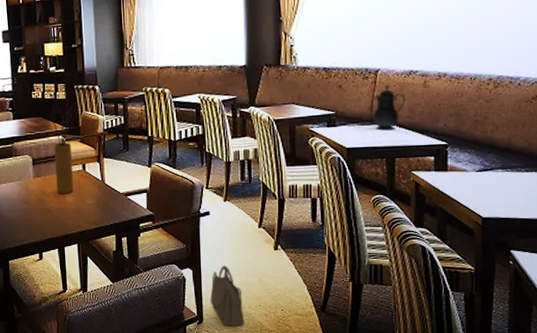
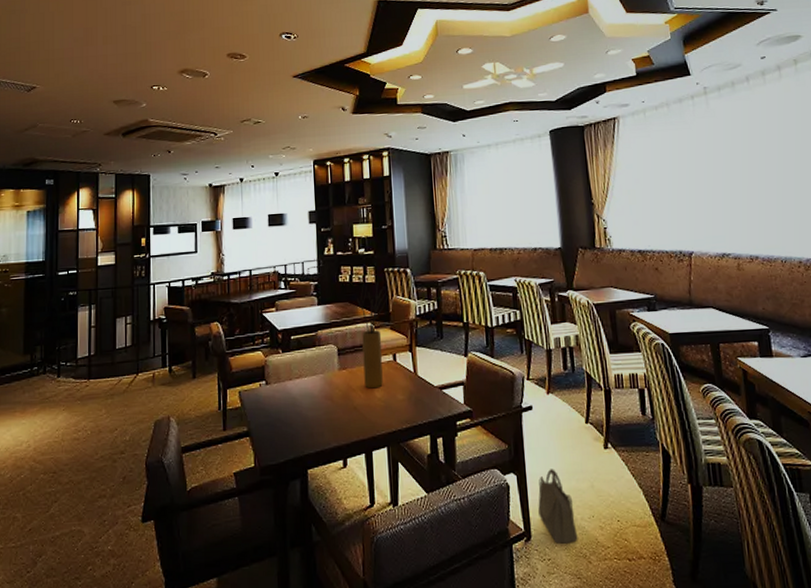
coffeepot: present [373,84,406,131] -> none [690,267,723,315]

